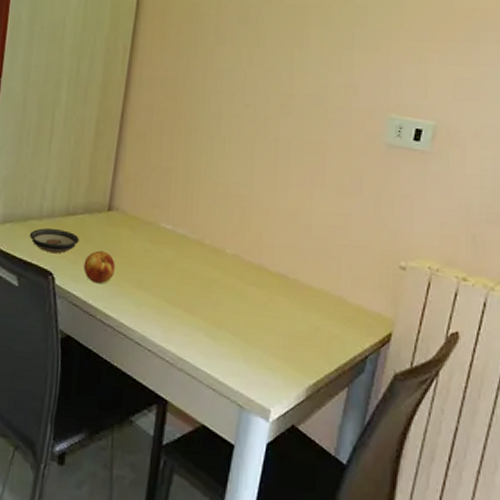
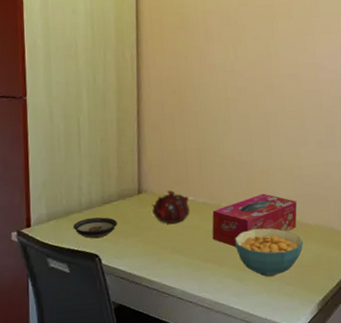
fruit: present [83,250,115,284] -> none [124,228,152,257]
teapot: none [120,212,166,254] -> present [151,190,190,224]
tissue box: none [187,237,300,295] -> present [212,193,297,247]
cereal bowl: none [213,279,299,342] -> present [234,228,303,277]

